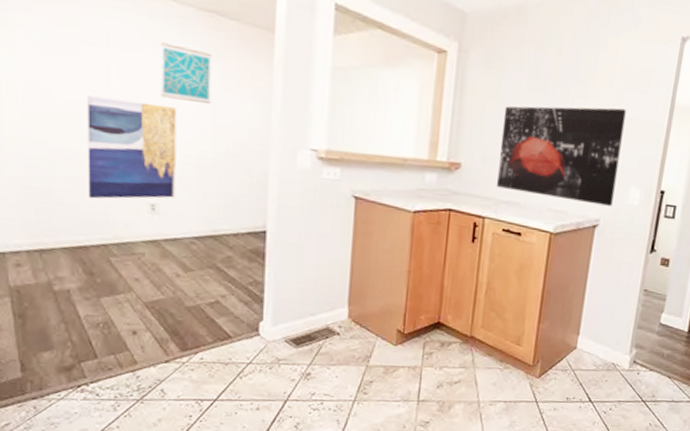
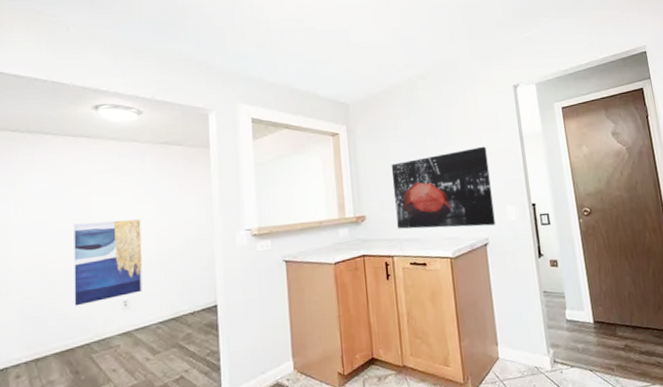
wall art: present [160,42,213,104] -> none [128,172,167,214]

